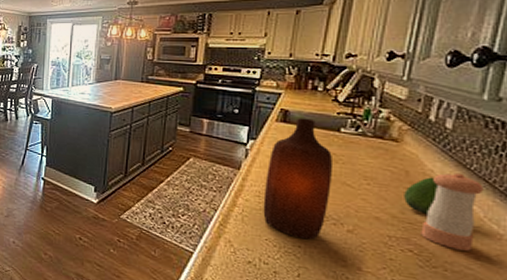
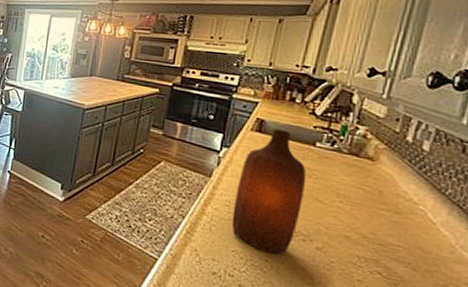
fruit: present [404,177,439,214] -> none [376,198,413,237]
pepper shaker: present [421,173,484,251] -> none [391,195,457,278]

